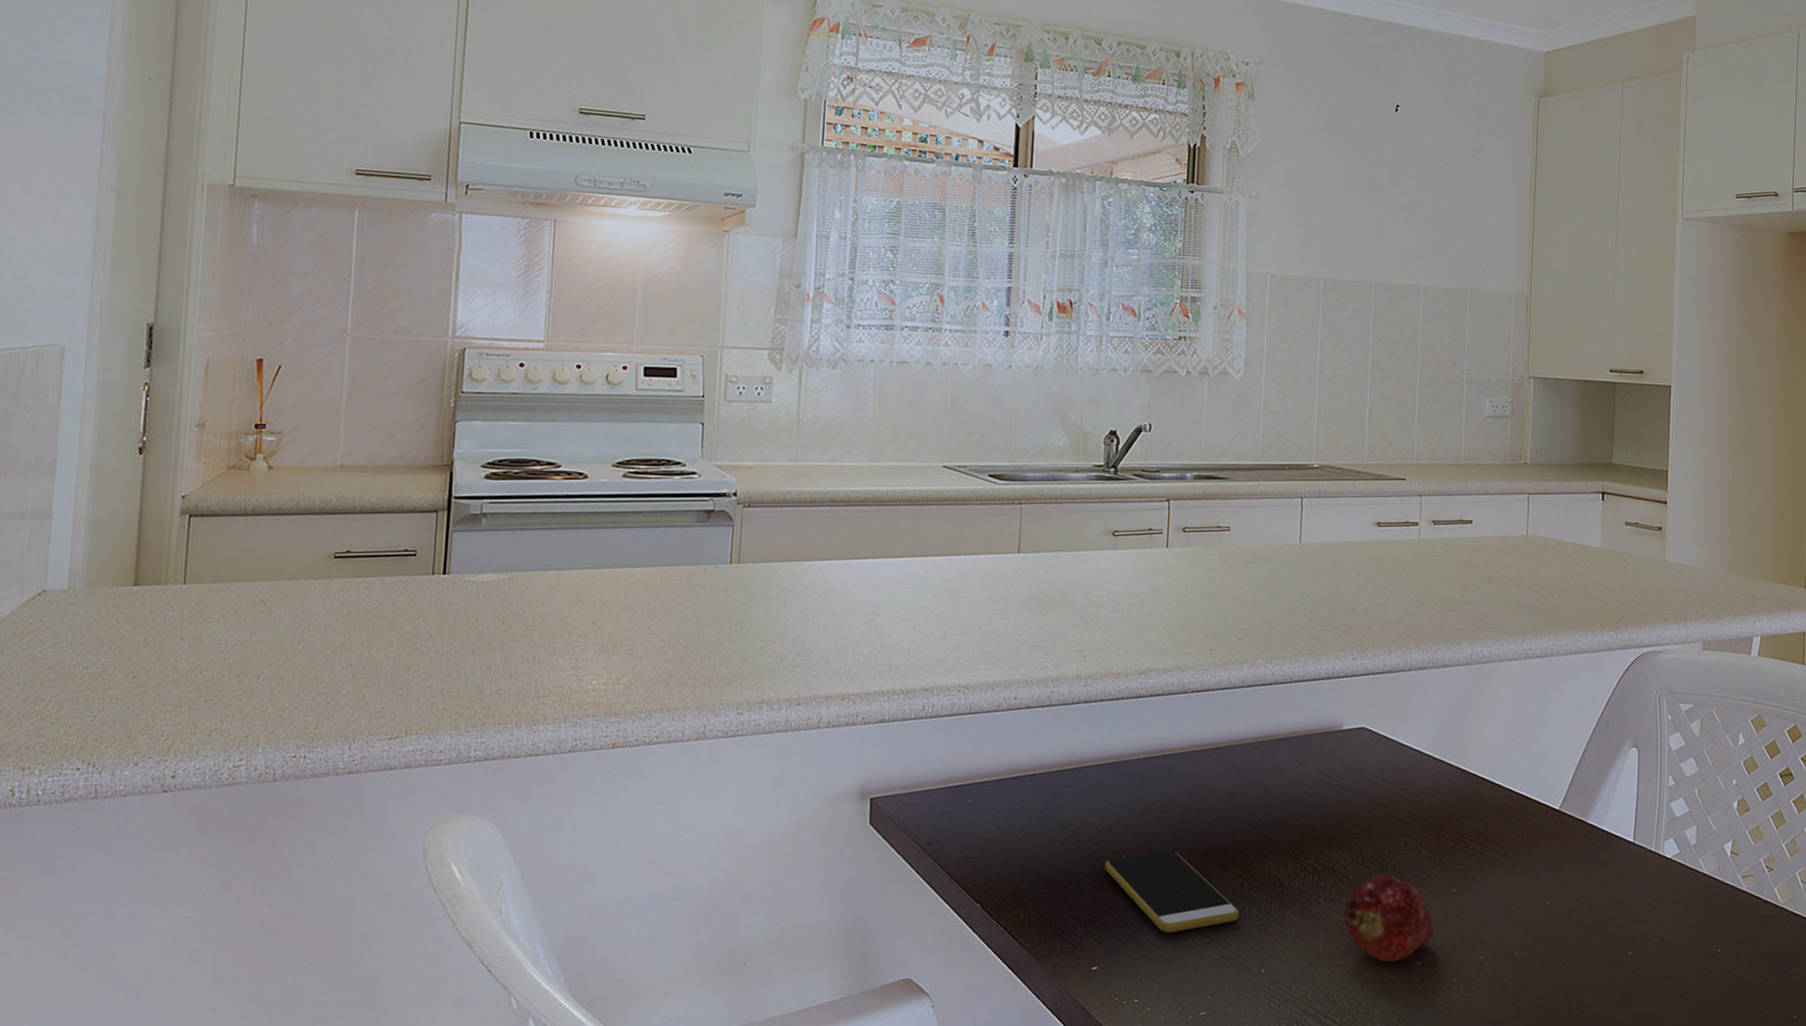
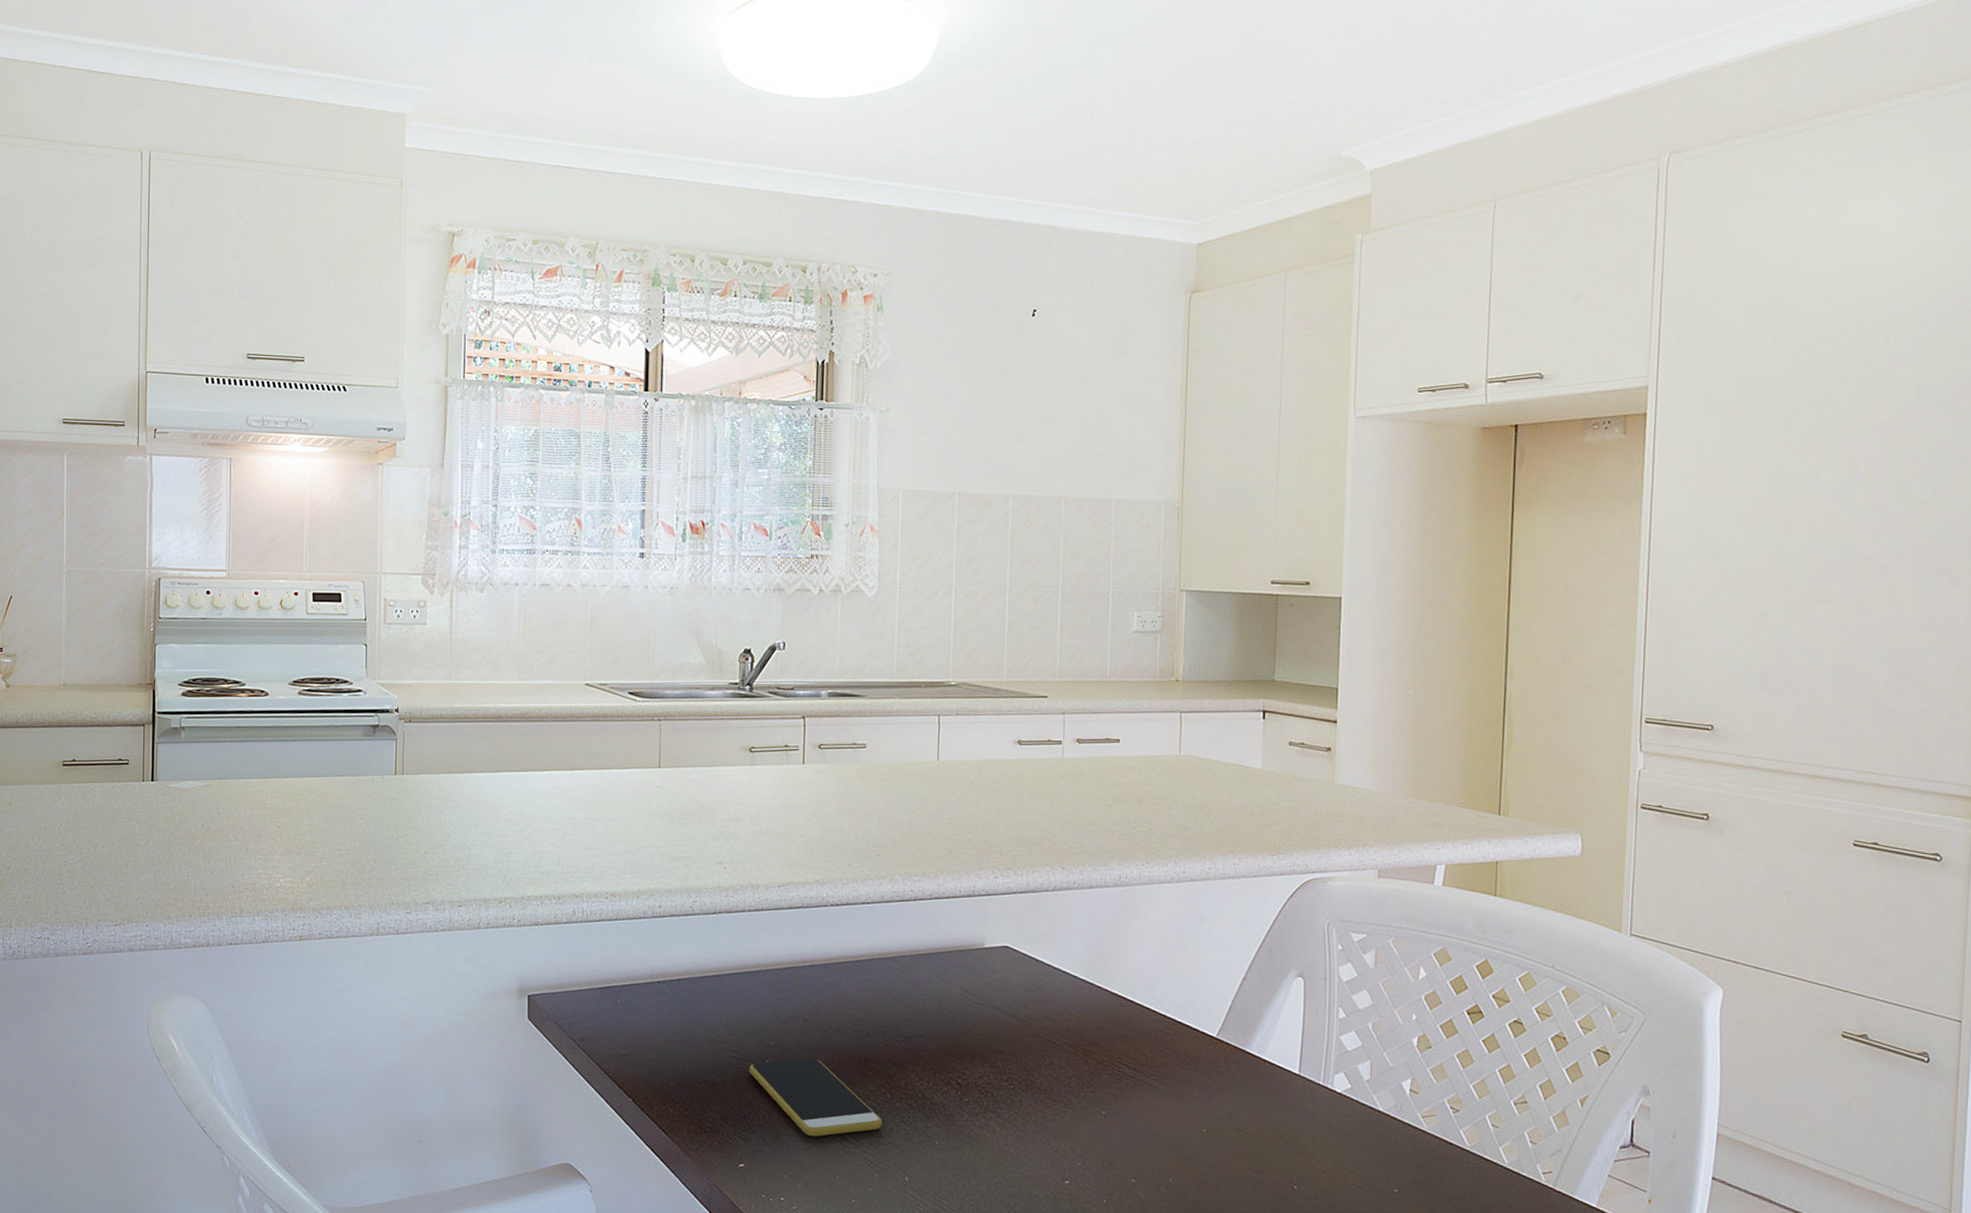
fruit: present [1343,872,1433,962] -> none [987,1090,1082,1180]

